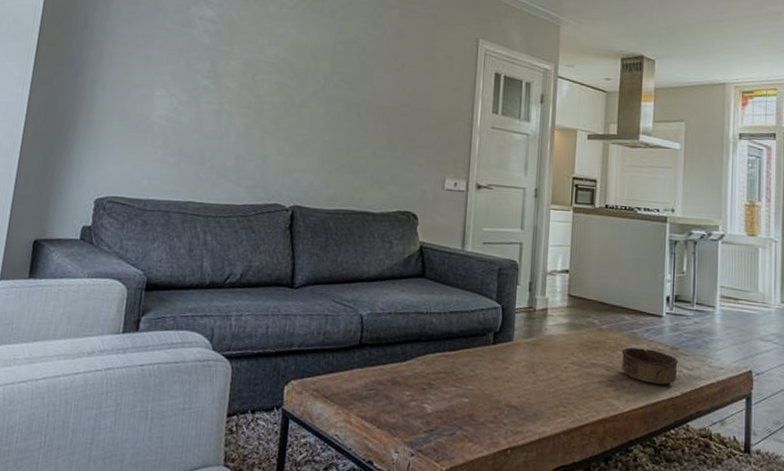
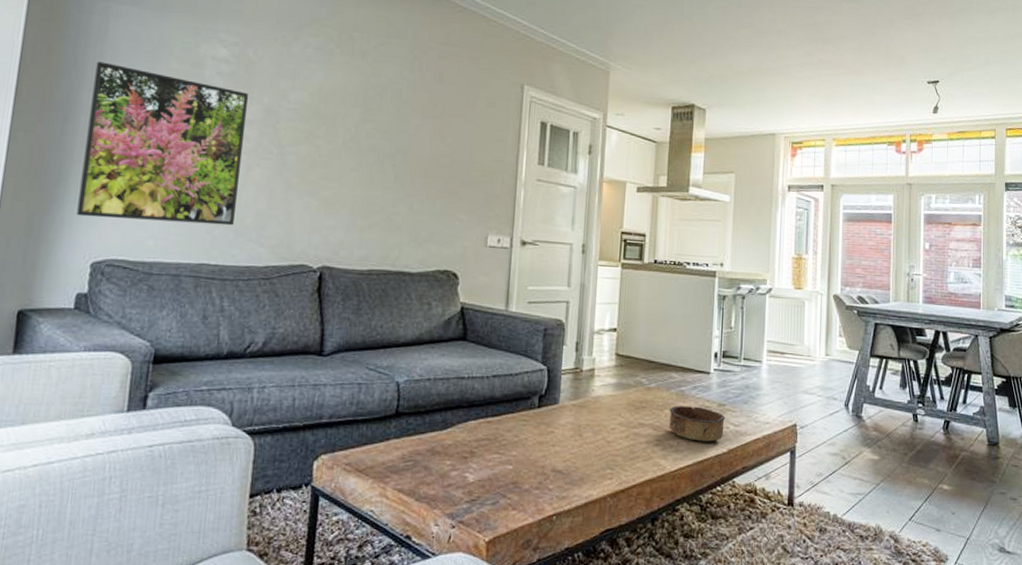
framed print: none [84,23,232,168] -> present [76,61,249,226]

